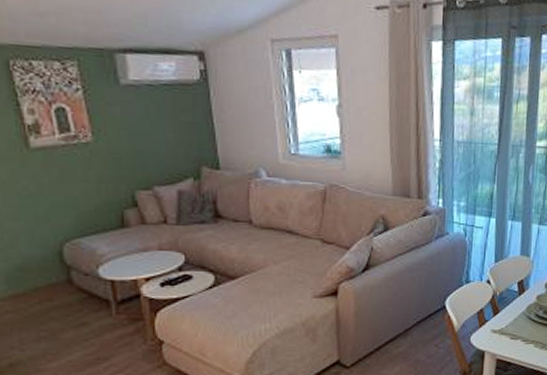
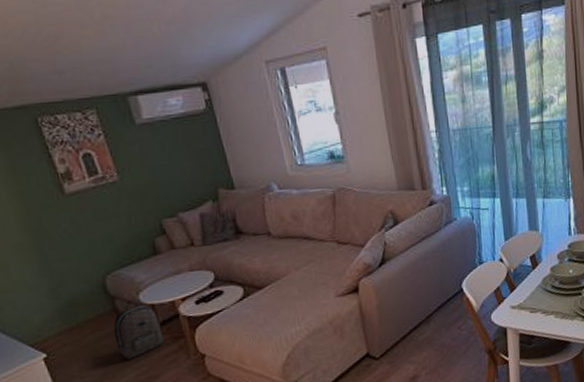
backpack: none [65,276,120,337] -> present [113,302,164,360]

